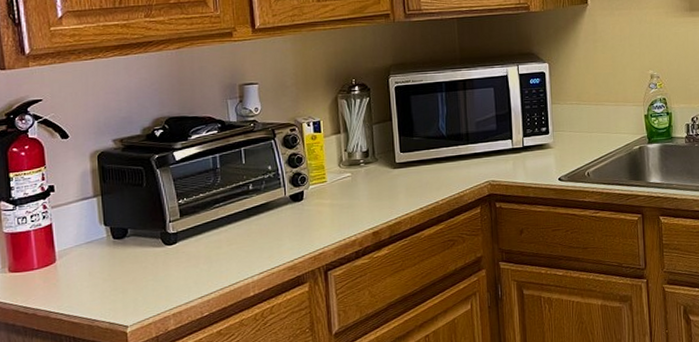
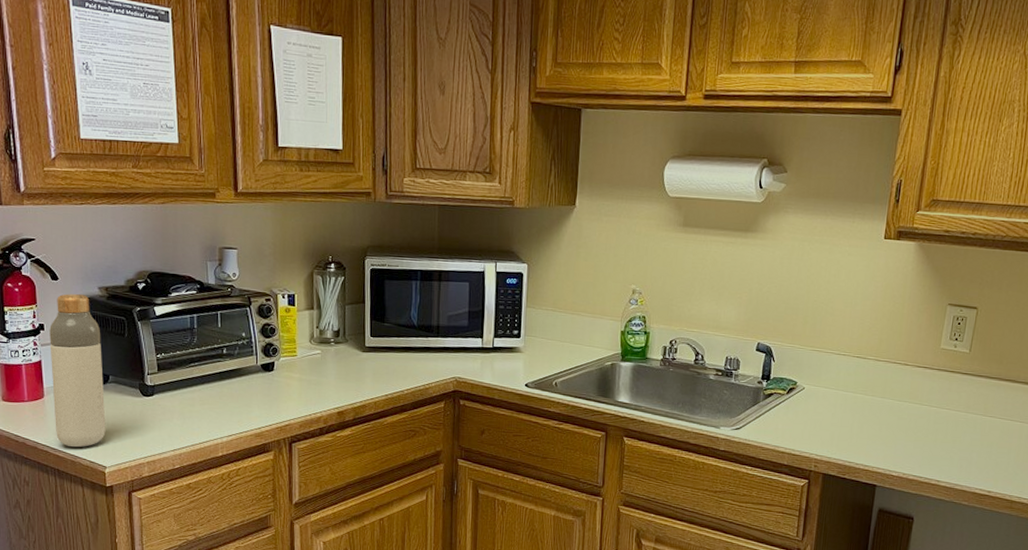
bottle: none [60,149,126,311] -> present [49,294,106,448]

